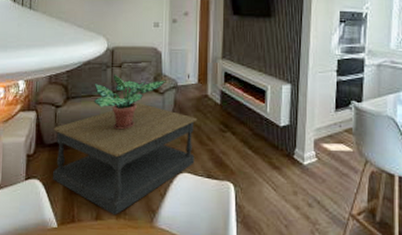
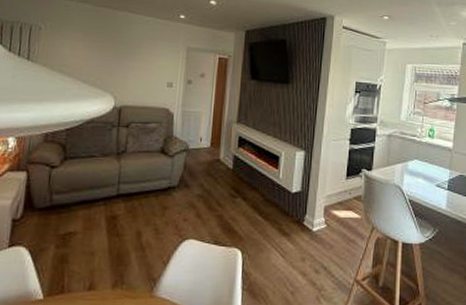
coffee table: present [53,103,196,215] -> none [42,165,207,285]
potted plant: present [90,74,166,130] -> none [91,134,177,194]

